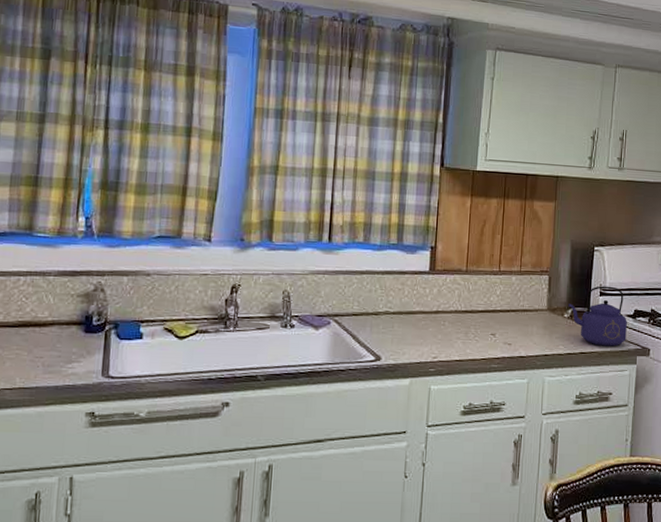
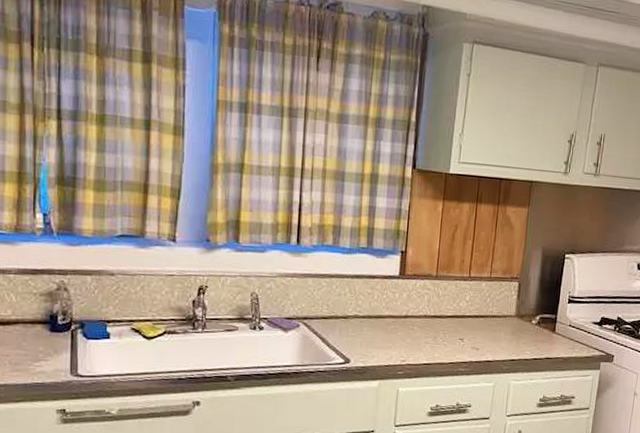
kettle: present [568,286,627,347] -> none [536,293,594,353]

